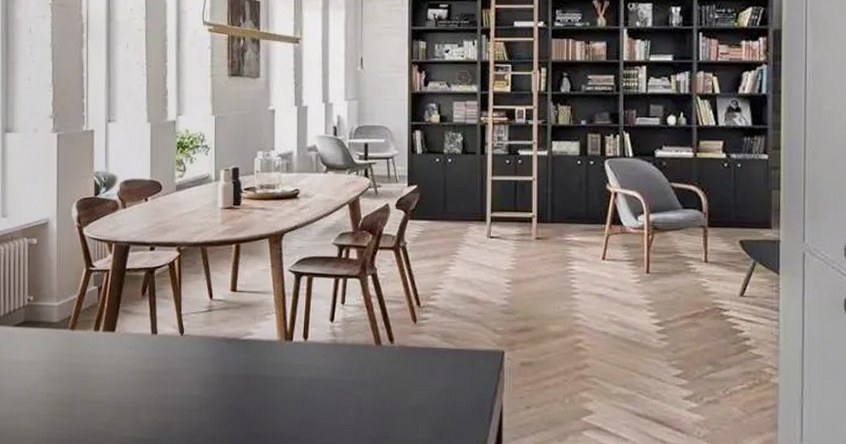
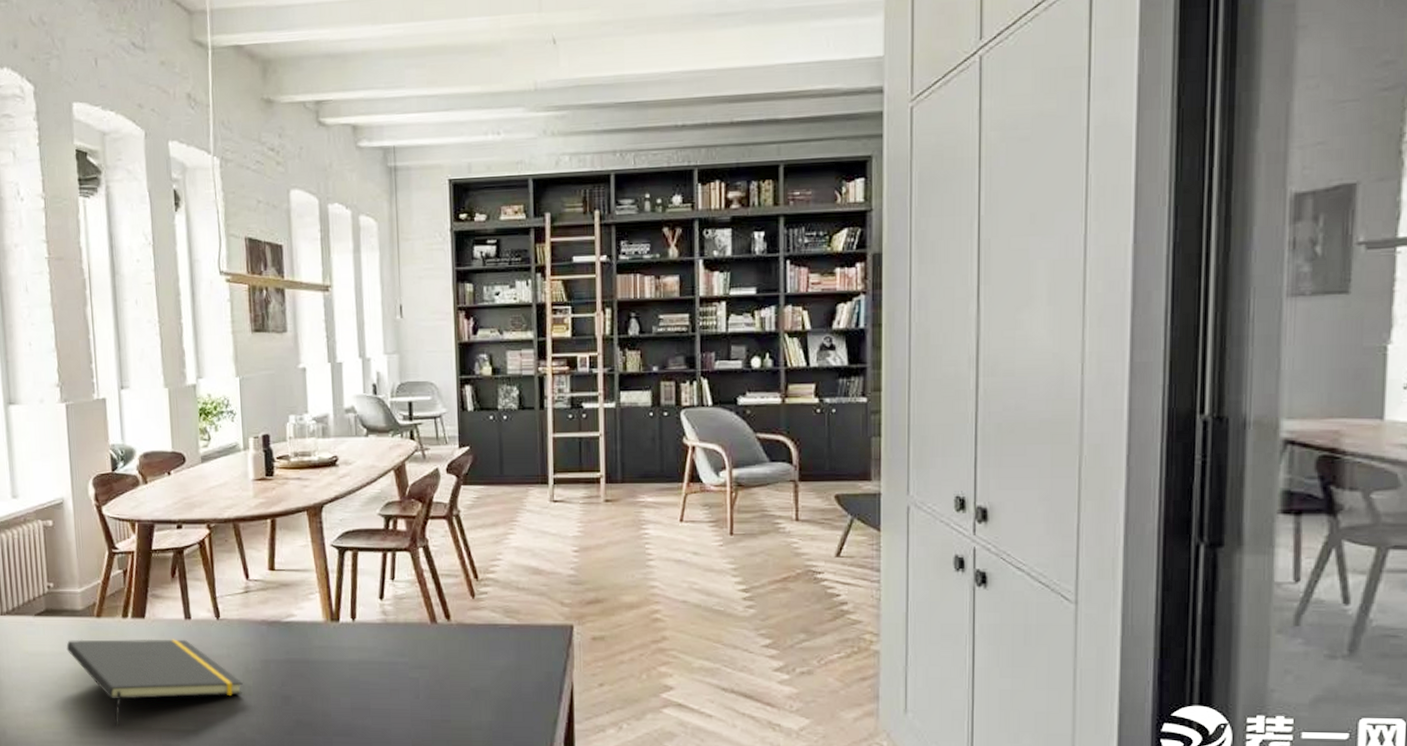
notepad: none [41,349,201,433] -> present [66,639,243,726]

